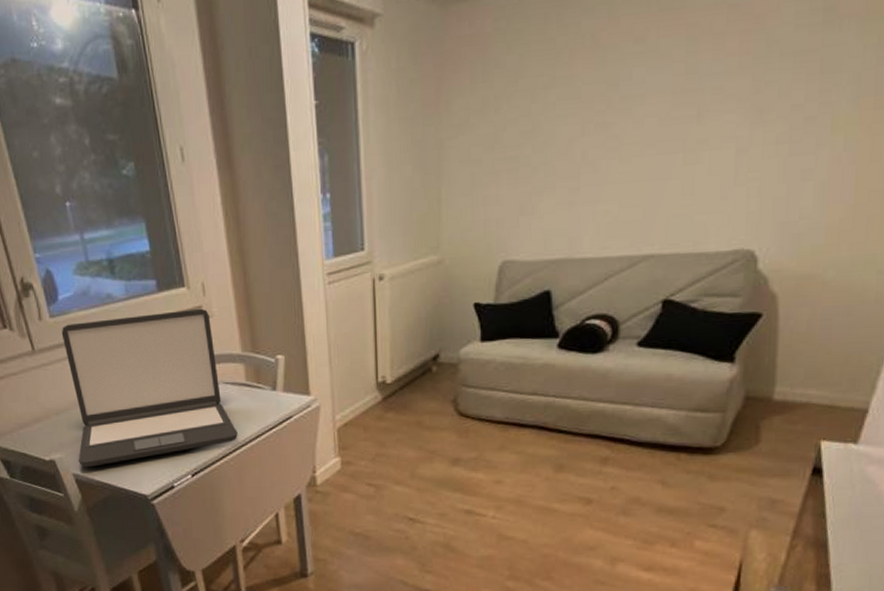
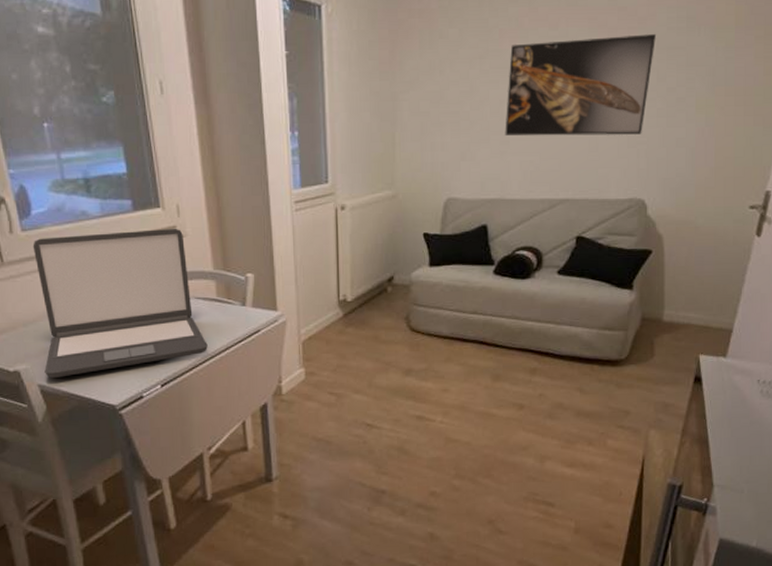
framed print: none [574,36,778,182] -> present [505,34,656,136]

